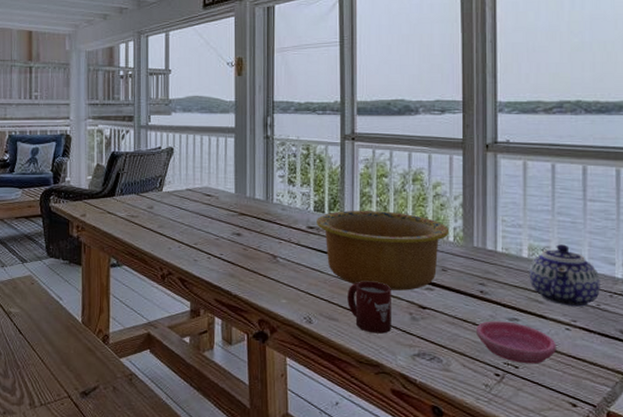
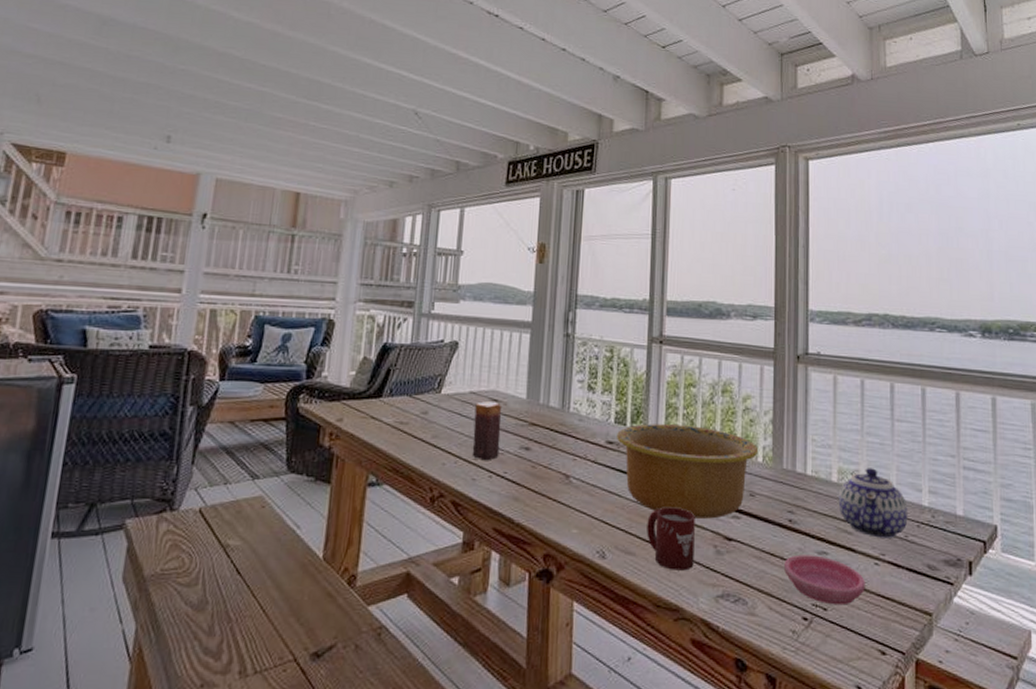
candle: none [192,197,215,245] -> present [472,401,502,461]

